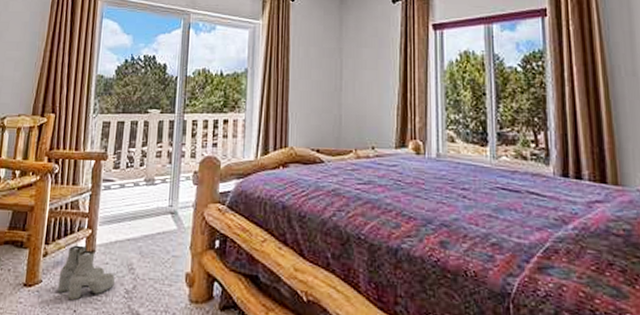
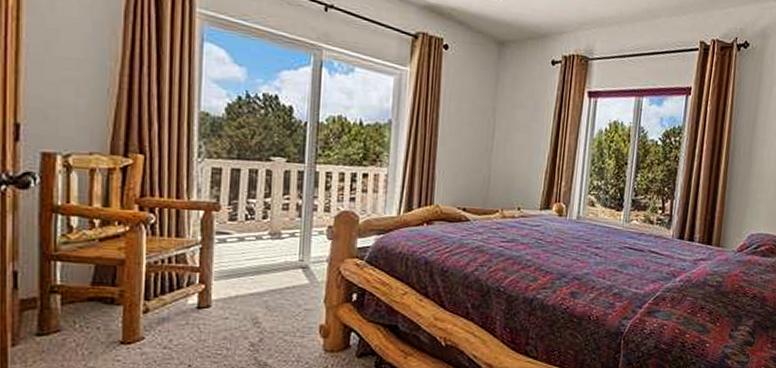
boots: present [57,245,115,301] -> none [165,300,237,356]

